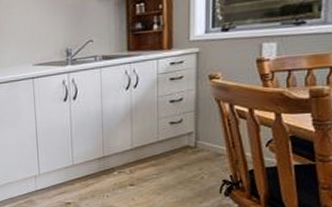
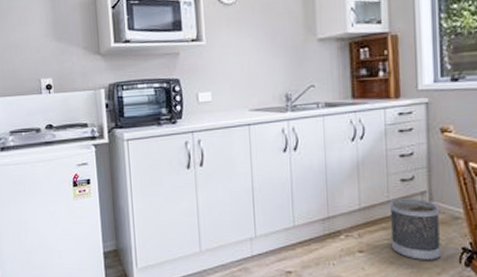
wastebasket: none [159,138,205,192] -> present [389,198,442,261]

